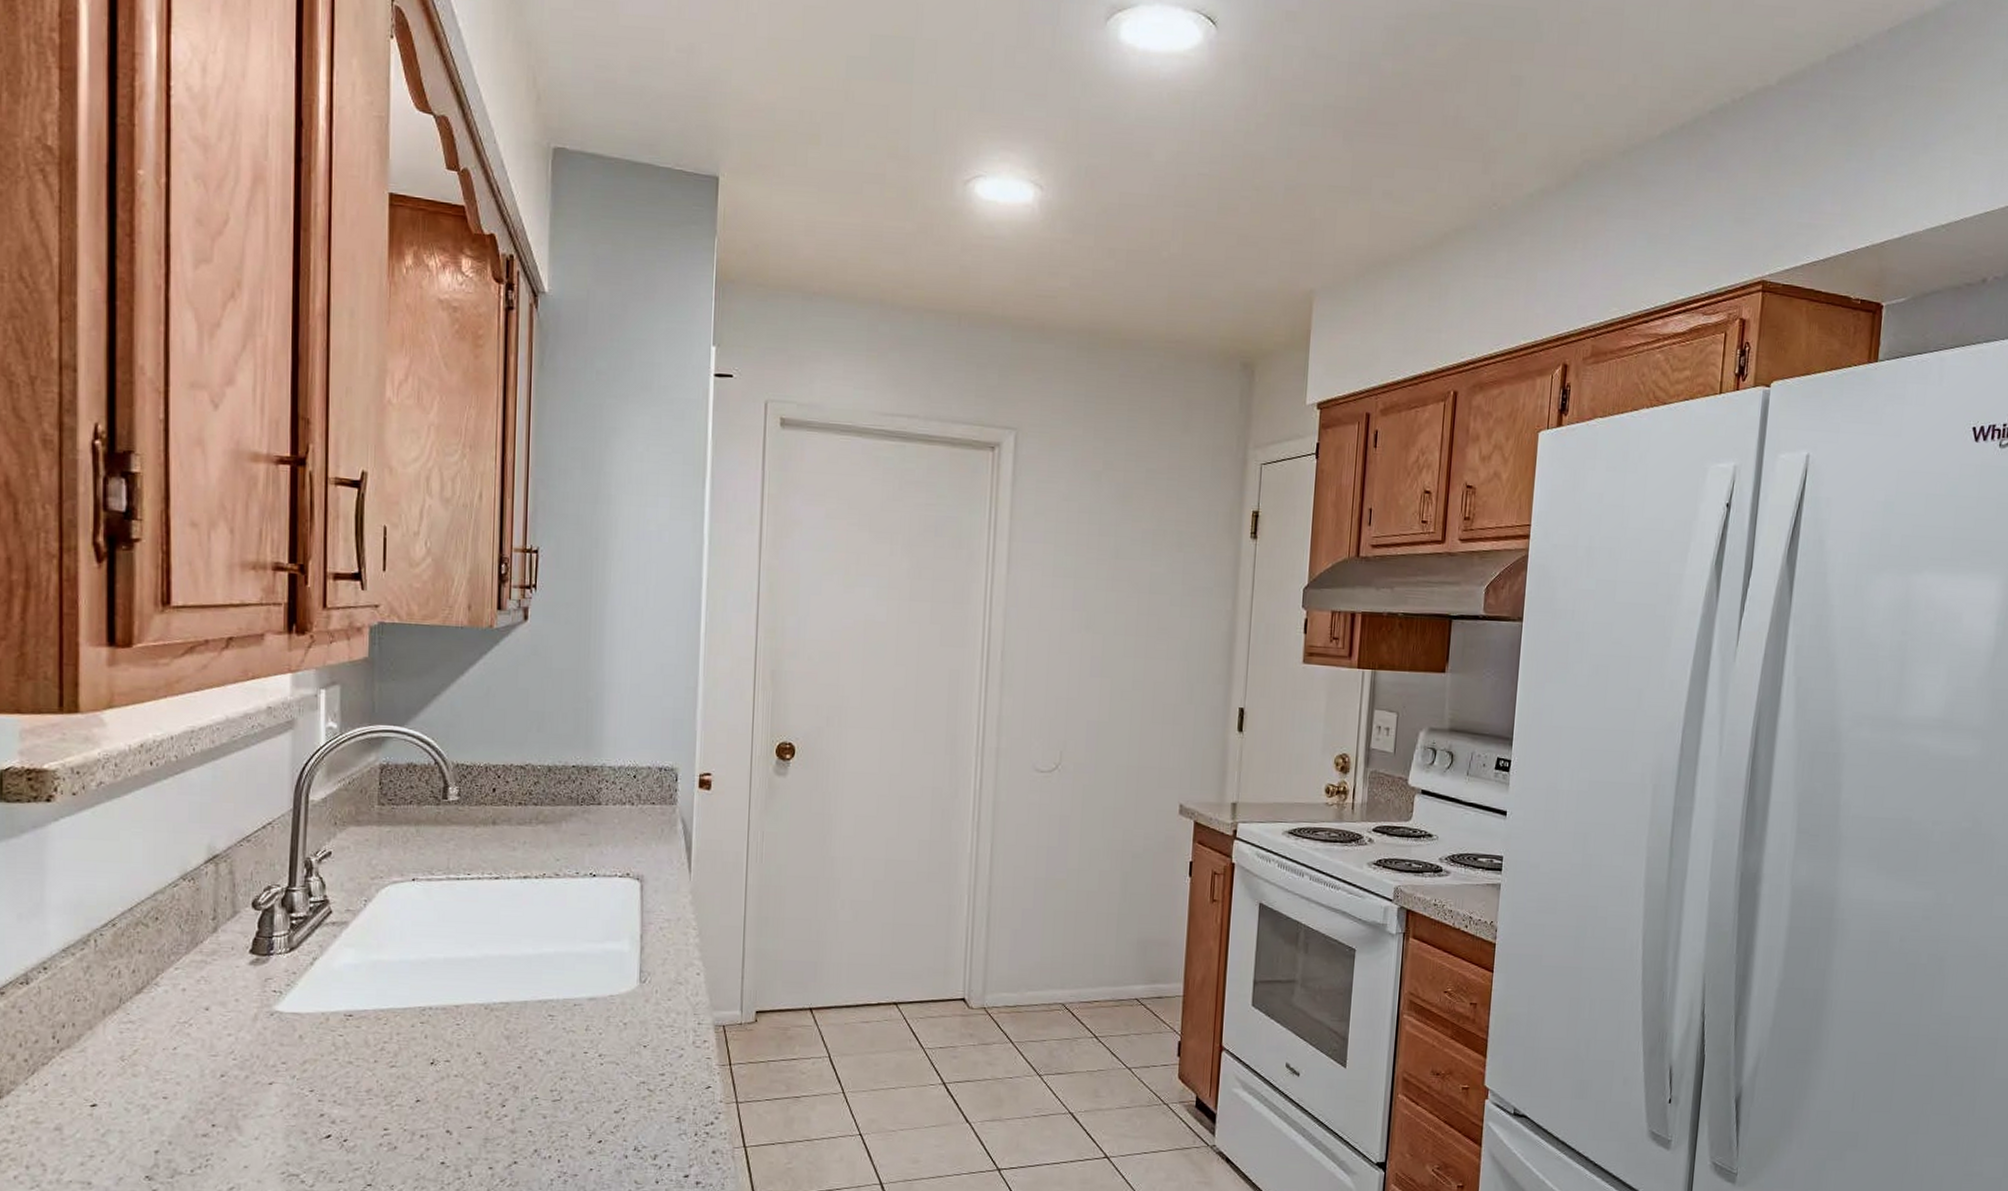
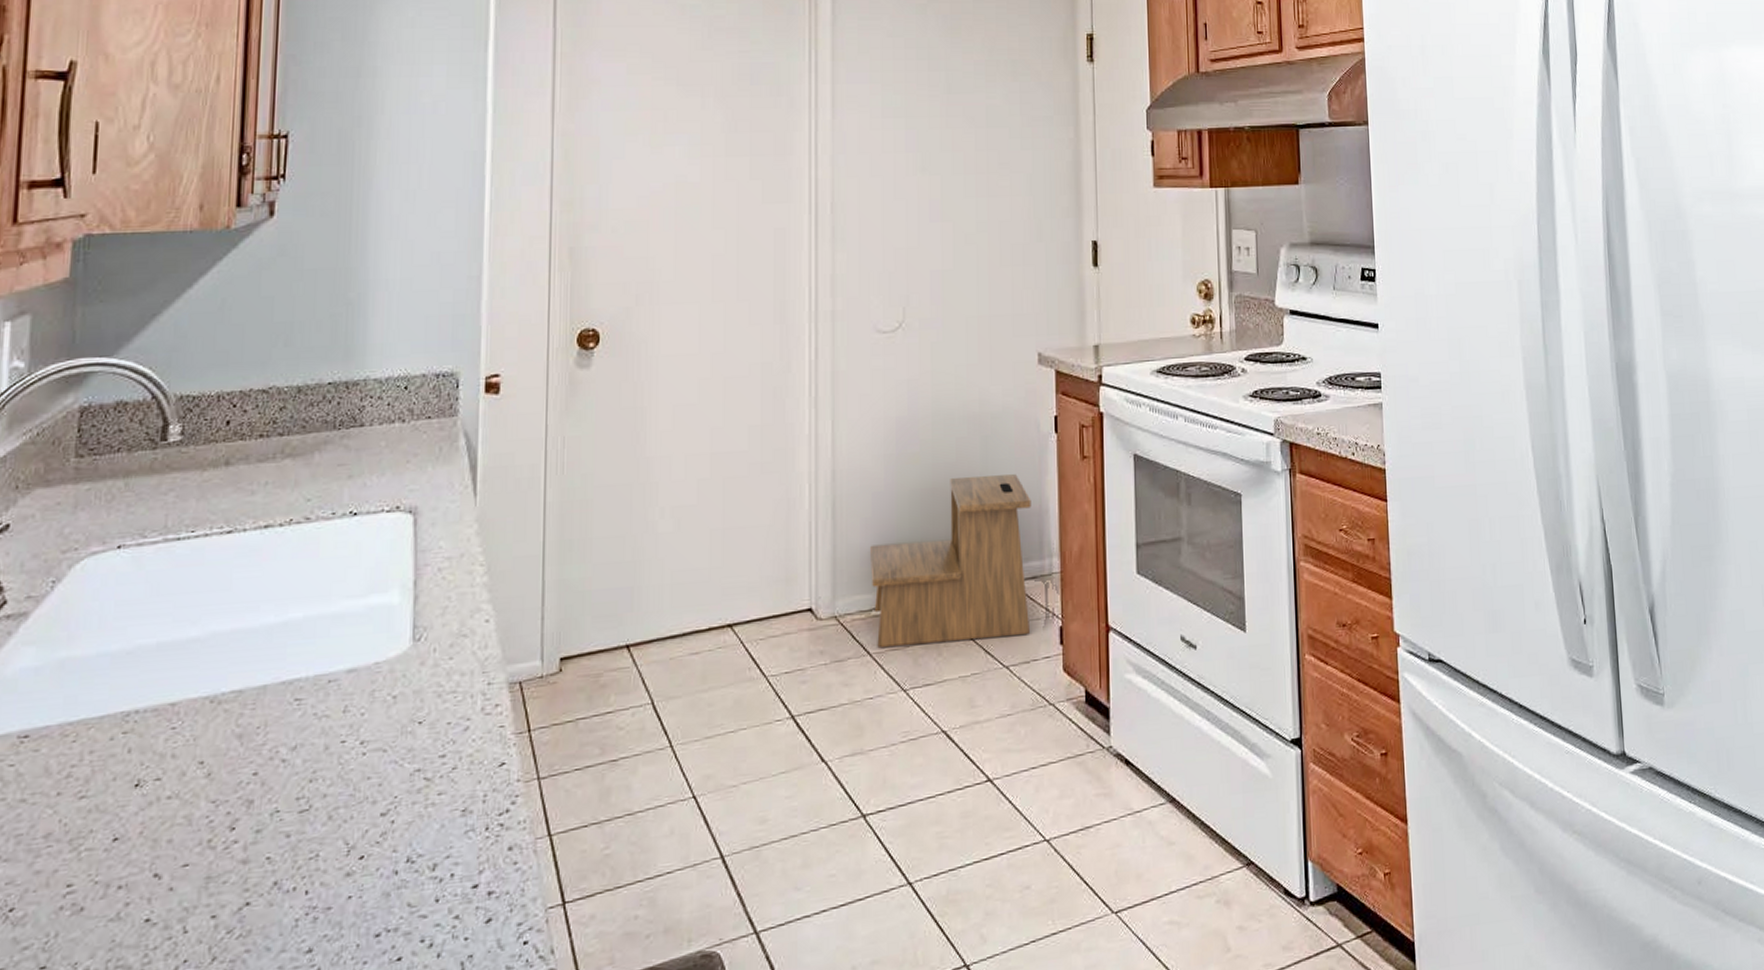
step stool: none [1016,905,1163,1045] -> present [869,474,1032,647]

